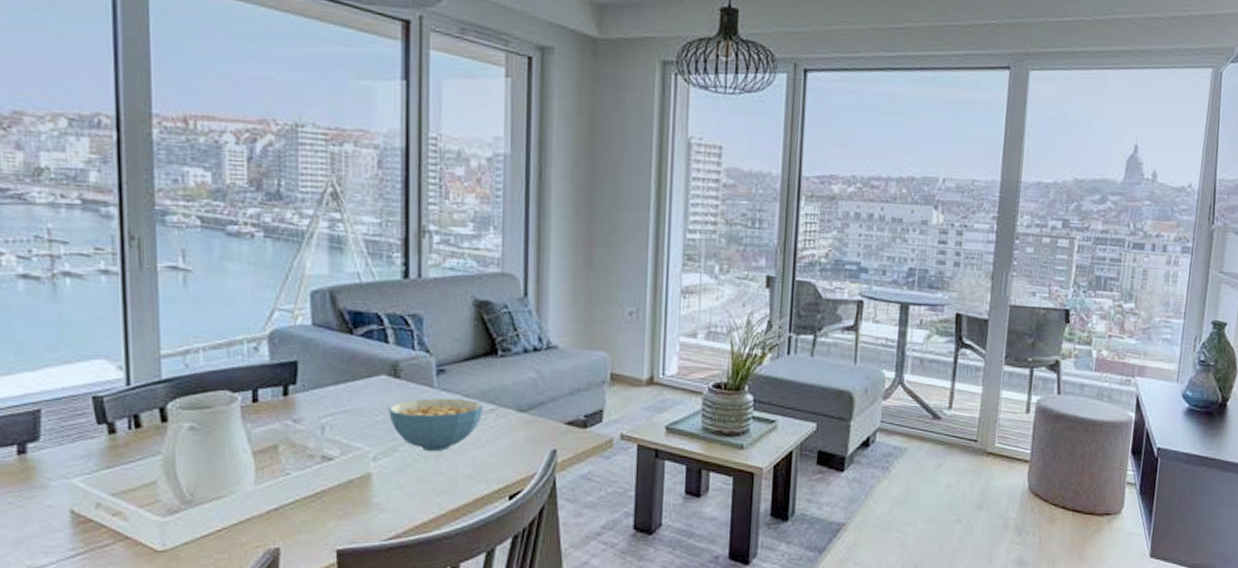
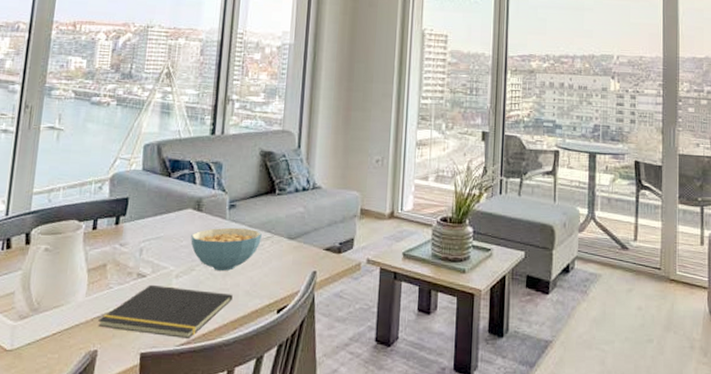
notepad: none [276,469,450,533] -> present [98,284,233,340]

